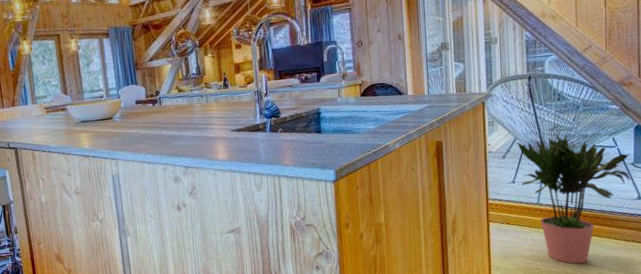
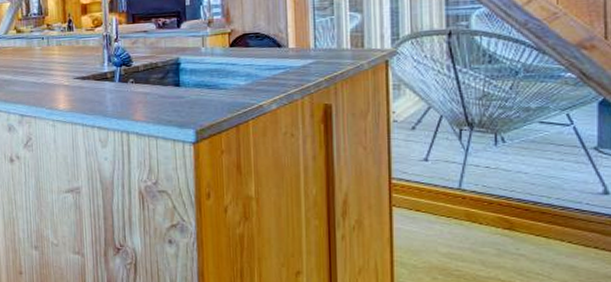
potted plant: present [516,135,630,264] -> none [430,106,593,270]

